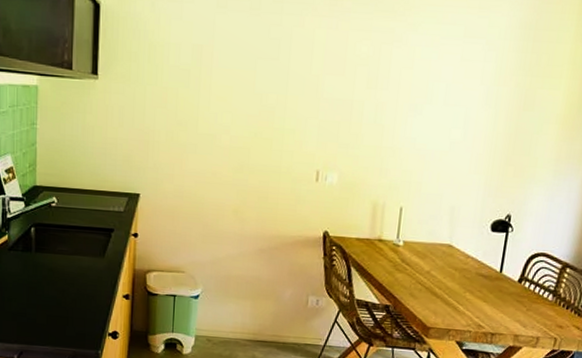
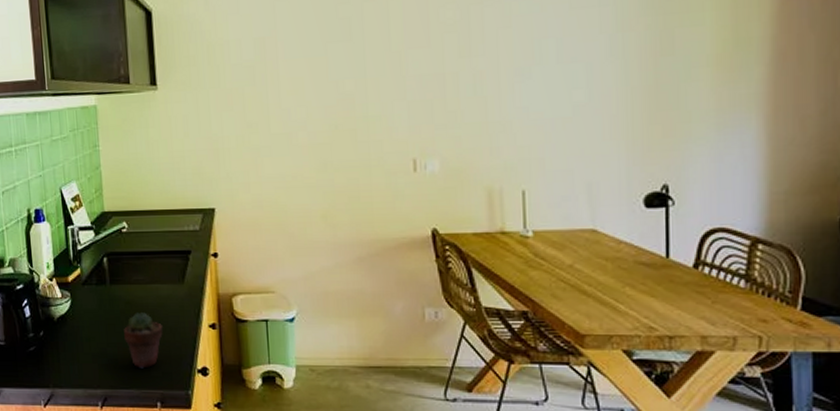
potted succulent: none [44,279,81,329] -> present [124,312,163,369]

